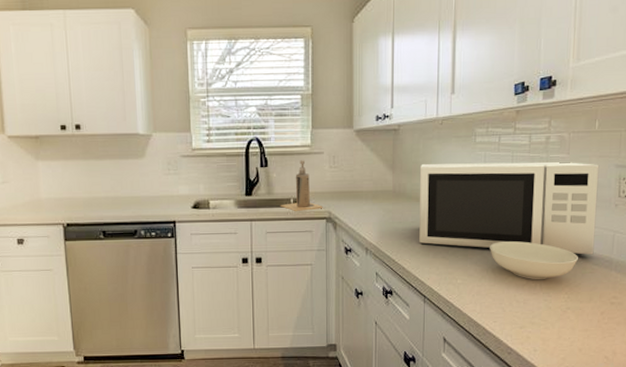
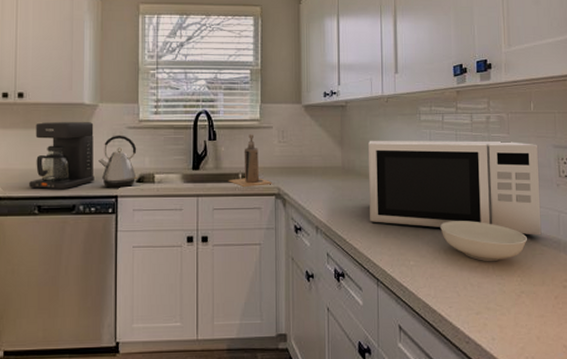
coffee maker: none [93,151,153,217] -> present [29,121,94,190]
kettle: none [156,163,195,215] -> present [98,135,139,189]

